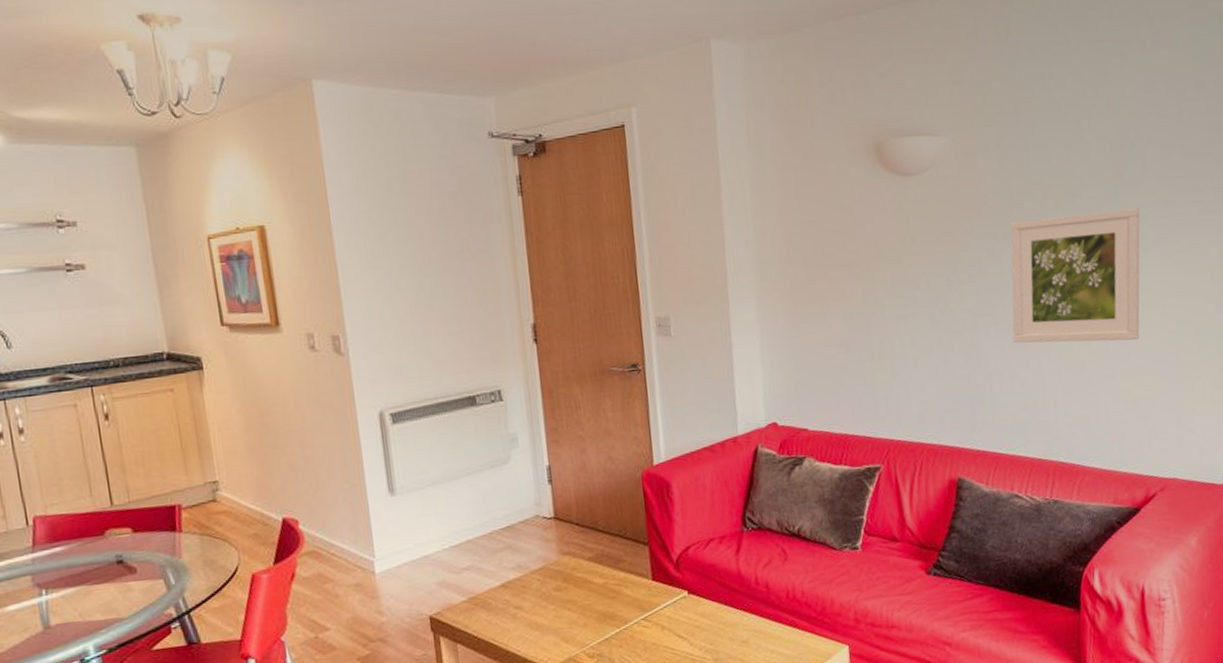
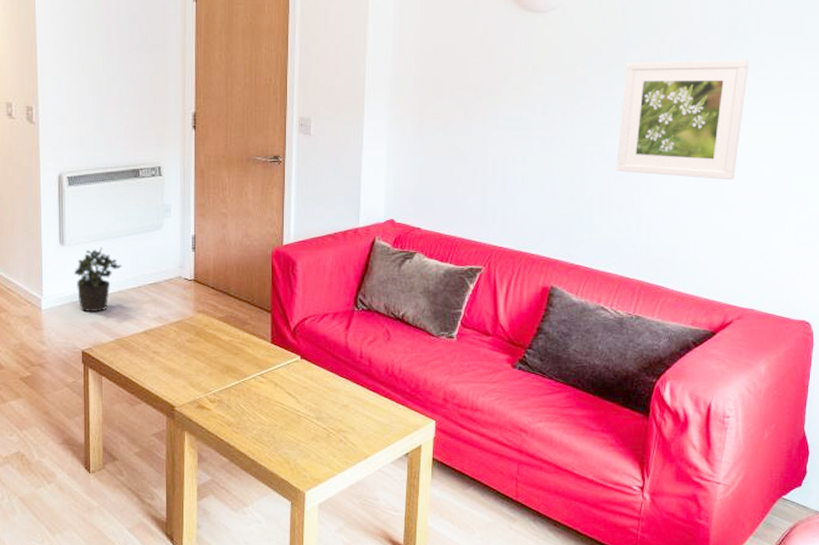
potted plant: none [410,491,467,570] -> present [74,247,122,312]

